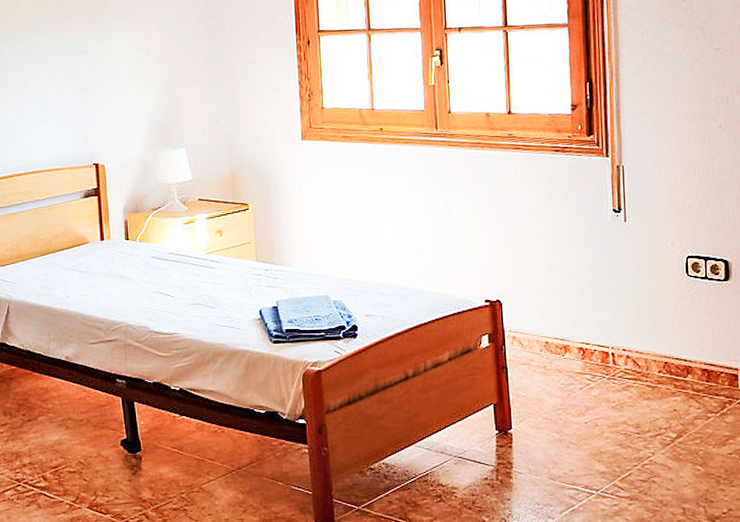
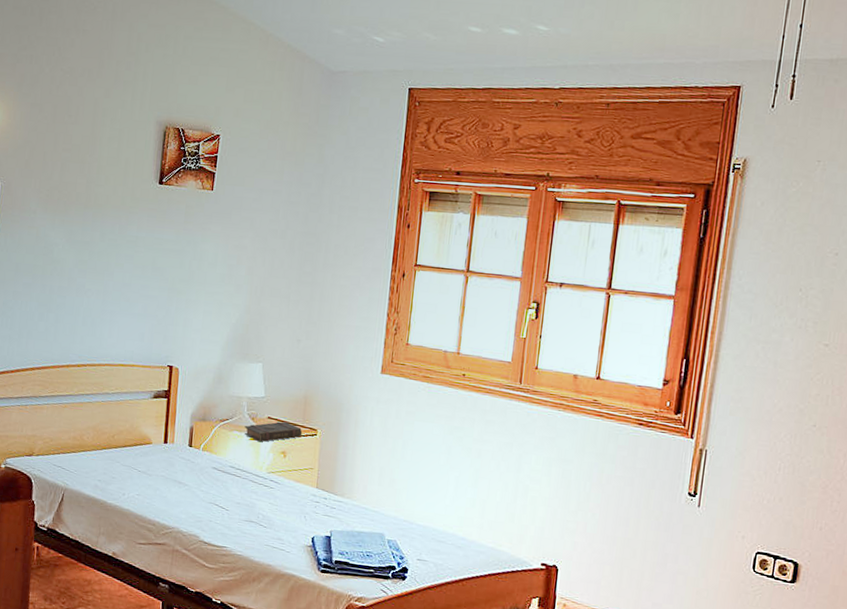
book: none [177,200,235,225] -> present [244,421,303,442]

